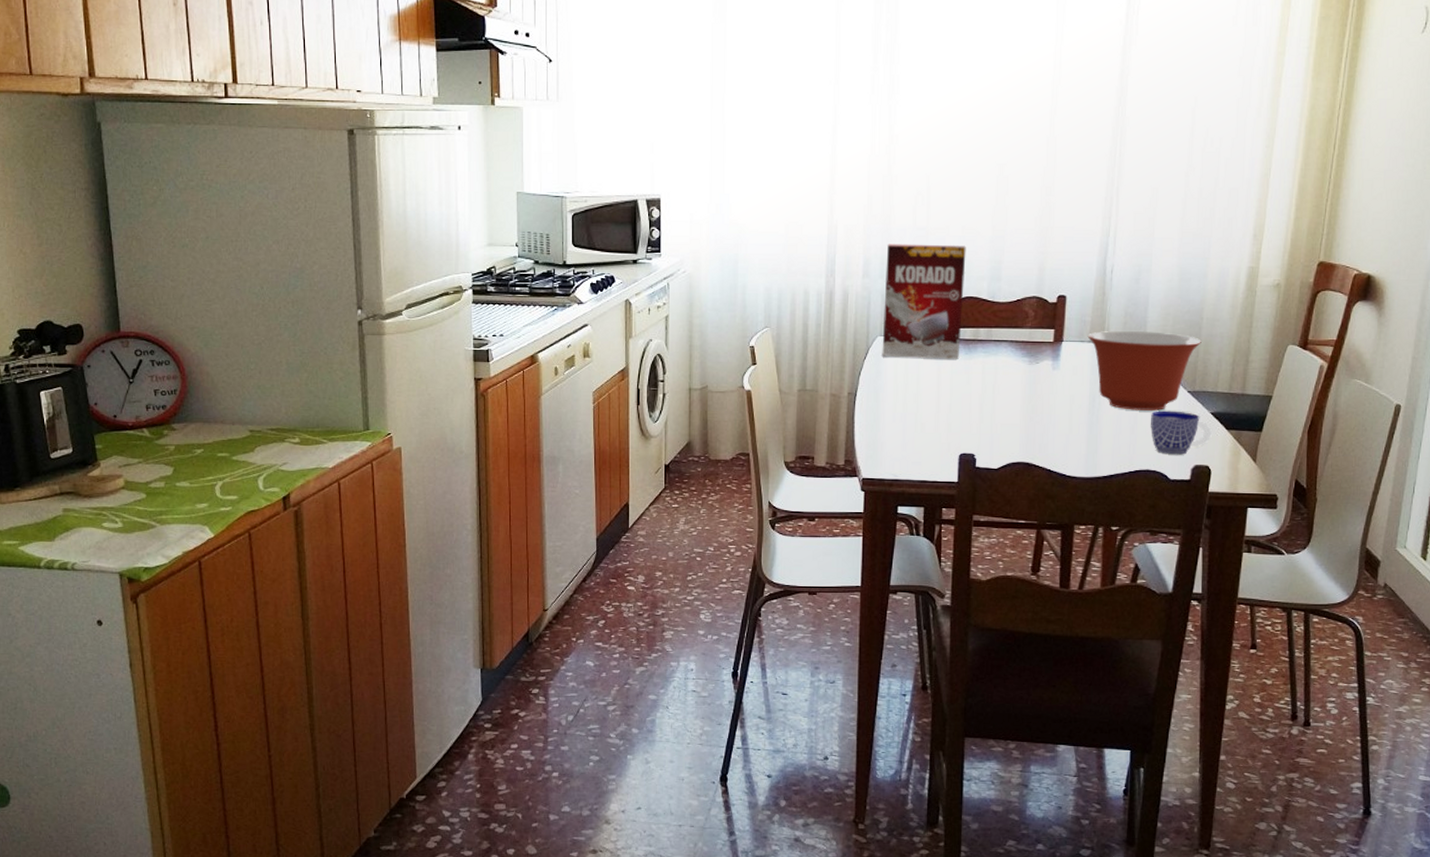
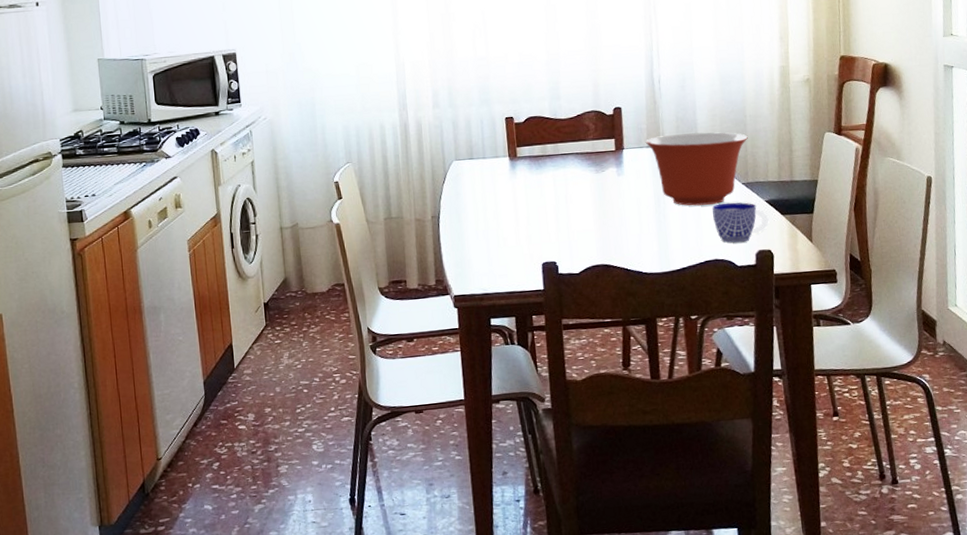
cereal box: present [882,244,966,359] -> none [453,70,531,179]

